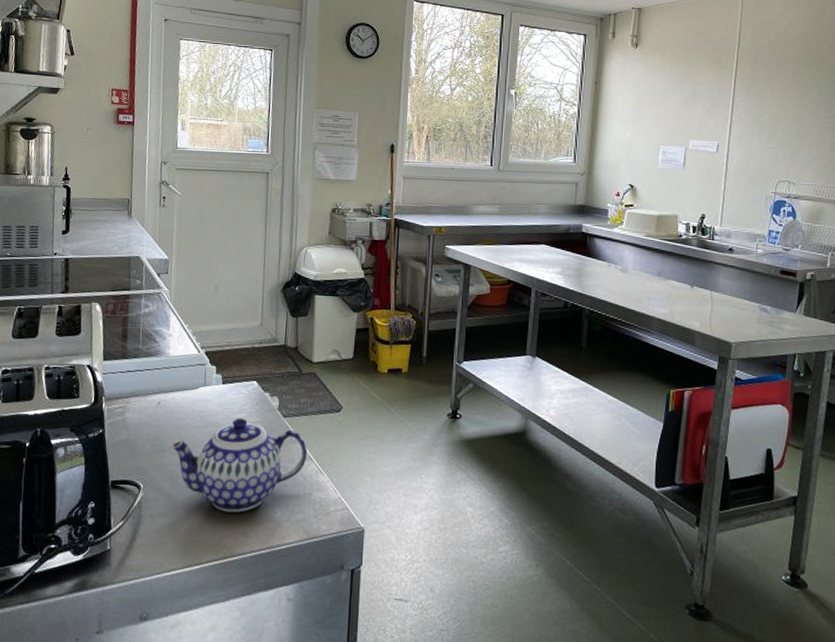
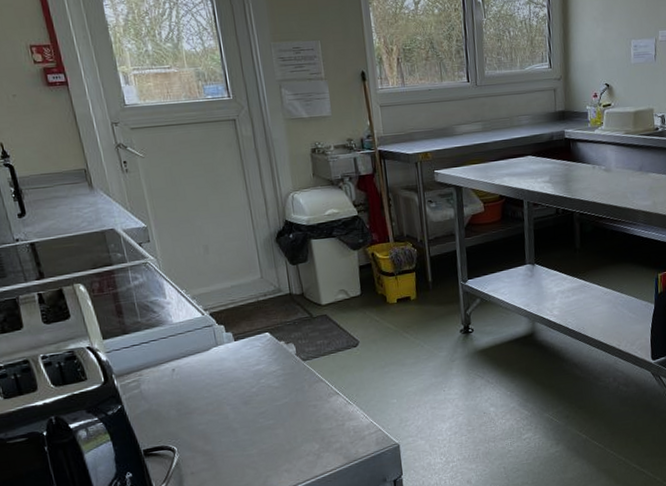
teapot: present [171,417,307,513] -> none [195,368,333,456]

